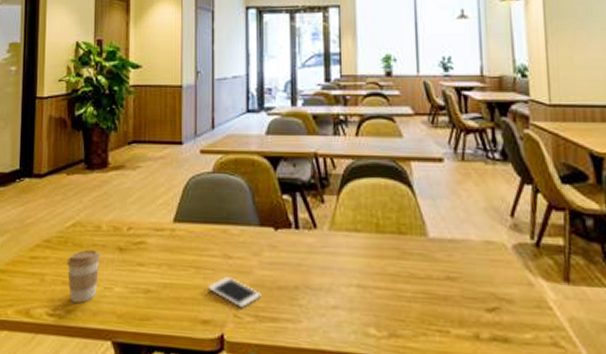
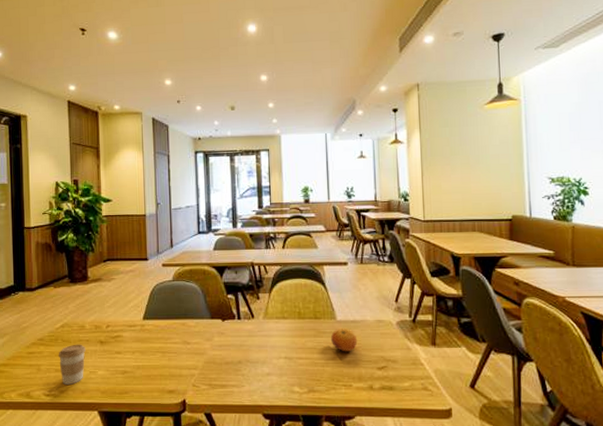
cell phone: present [207,277,261,309] -> none [172,358,213,380]
fruit: none [419,248,458,284] -> present [330,327,358,352]

